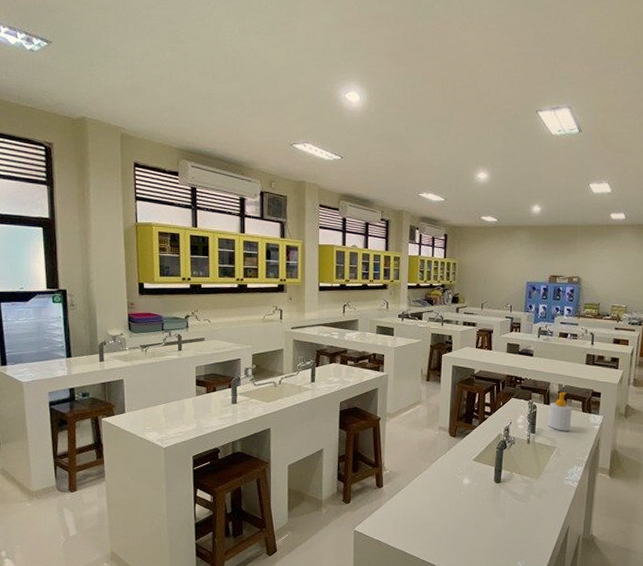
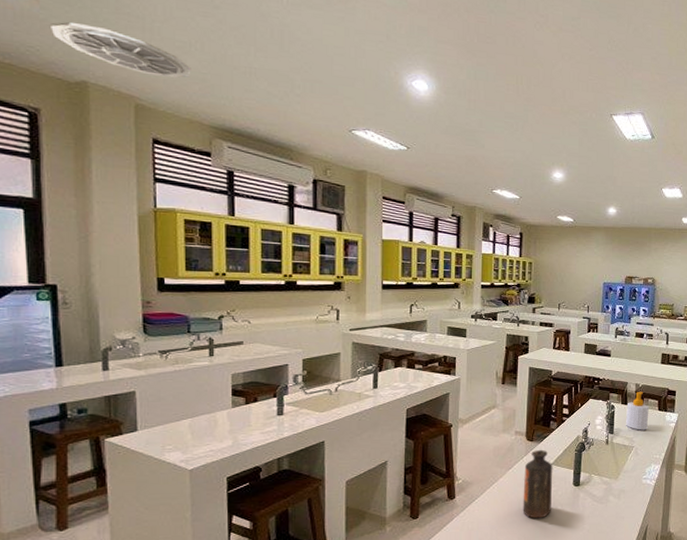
ceiling vent: none [59,67,163,109] -> present [51,21,191,79]
bottle: none [445,445,475,512] -> present [522,449,553,519]

